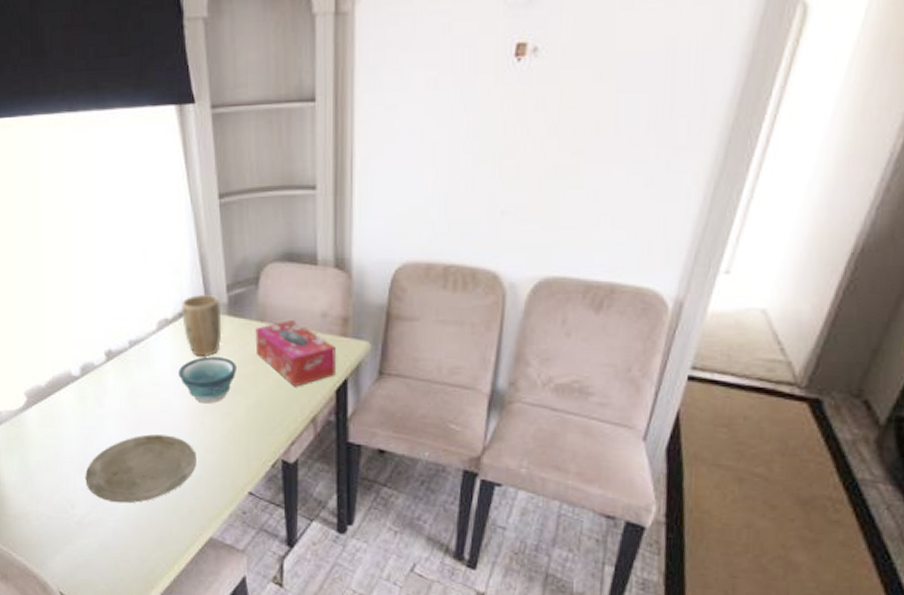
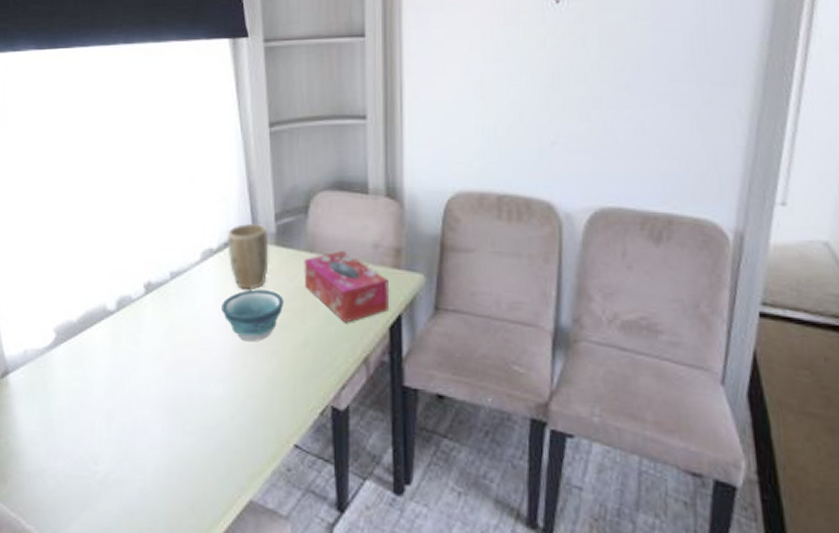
plate: present [85,434,196,504] -> none [112,376,237,459]

